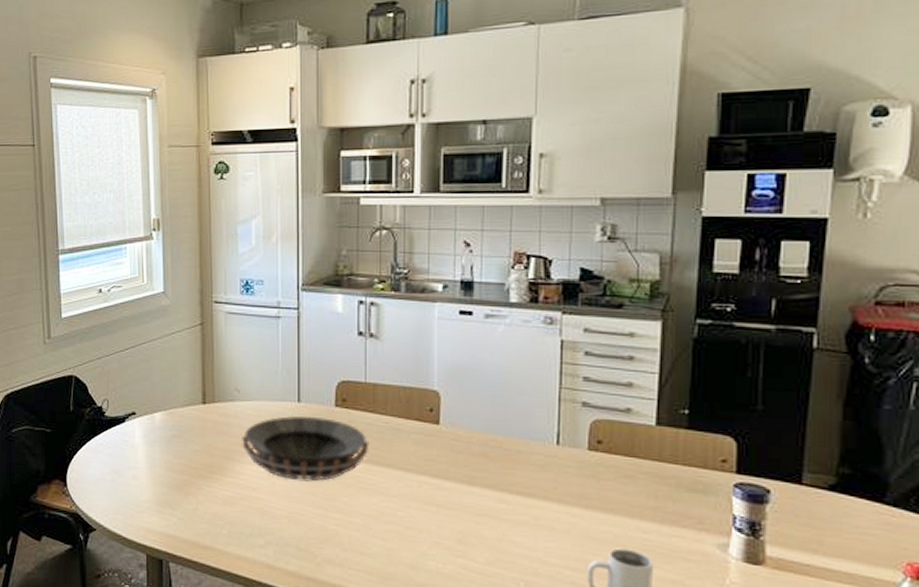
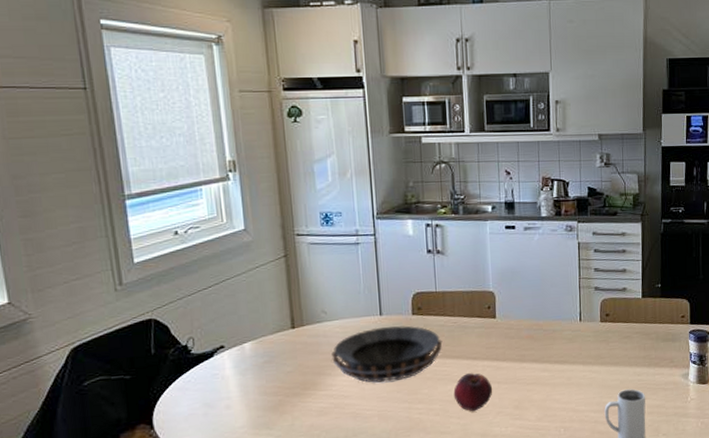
fruit: none [379,487,430,536] -> present [453,373,493,412]

